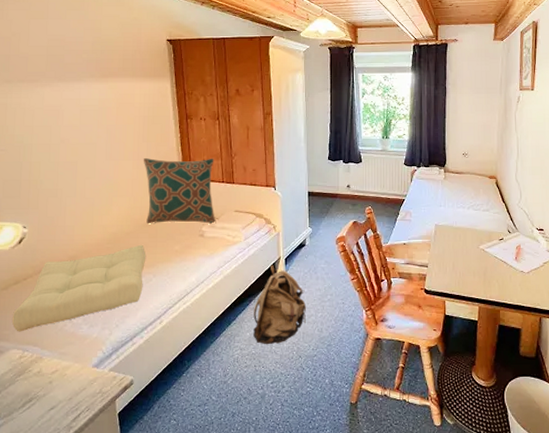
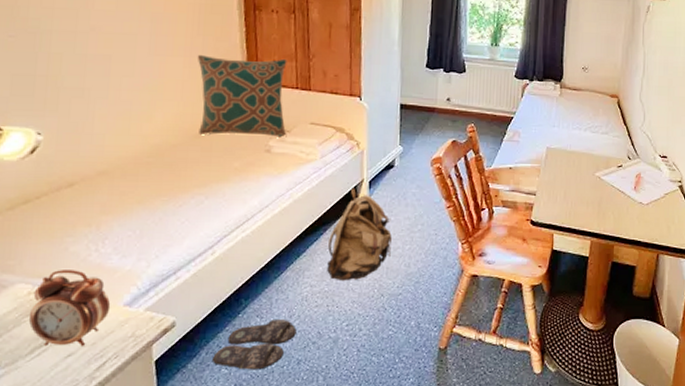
seat cushion: present [11,244,146,332] -> none [18,159,198,263]
alarm clock: none [20,338,83,401] -> present [28,270,111,347]
slippers: none [164,378,230,421] -> present [213,320,297,370]

